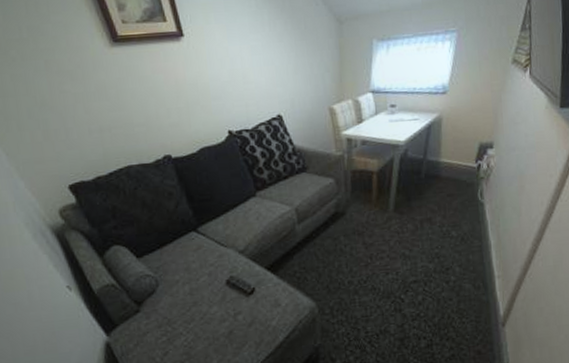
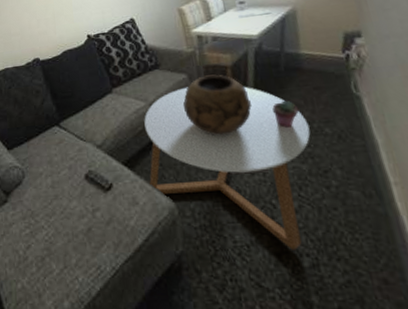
coffee table: none [289,192,440,335] -> present [144,86,311,250]
decorative bowl: none [329,179,392,239] -> present [183,74,251,135]
potted succulent: none [410,206,433,232] -> present [272,100,299,129]

